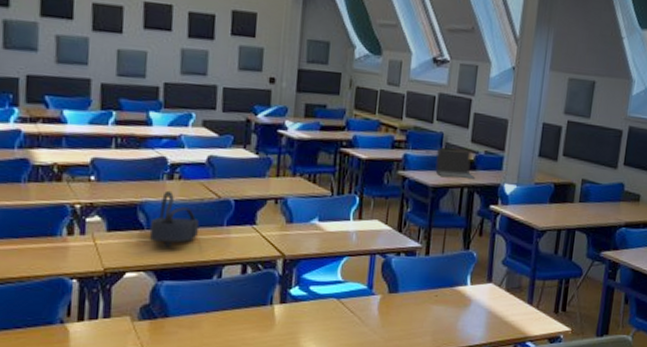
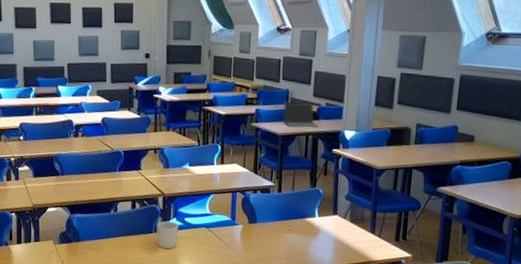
backpack: present [149,190,199,248] -> none [63,145,98,189]
mug: none [272,290,302,326] -> present [157,221,179,249]

